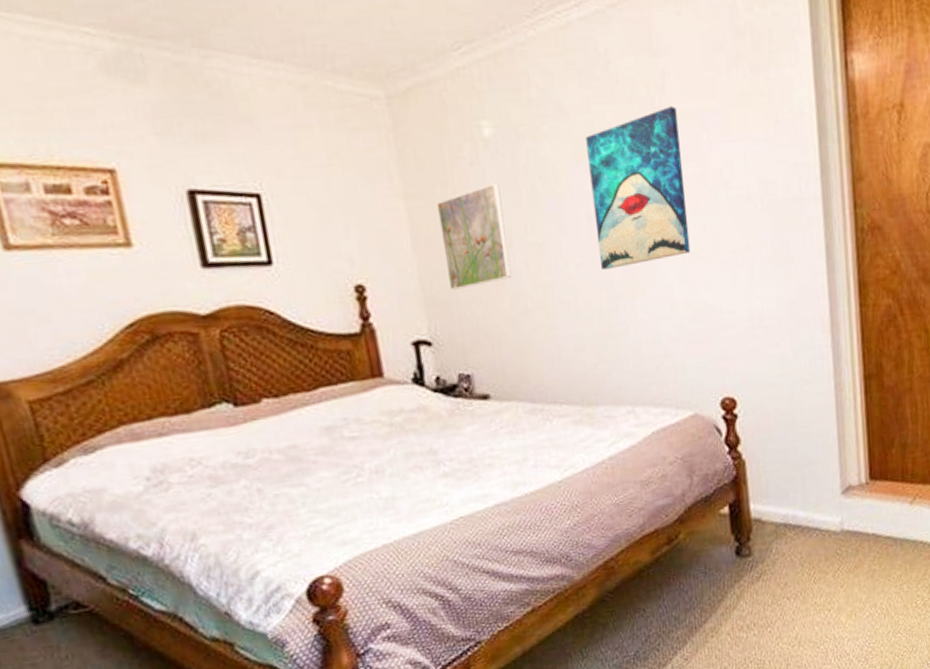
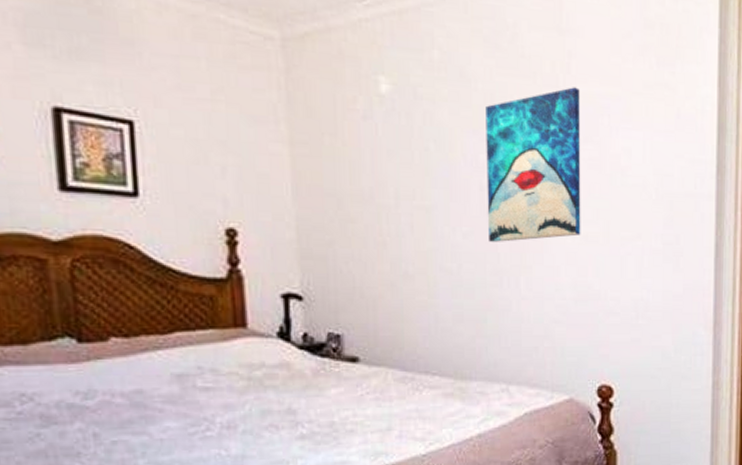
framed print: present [437,183,512,290] -> none [324,141,395,245]

